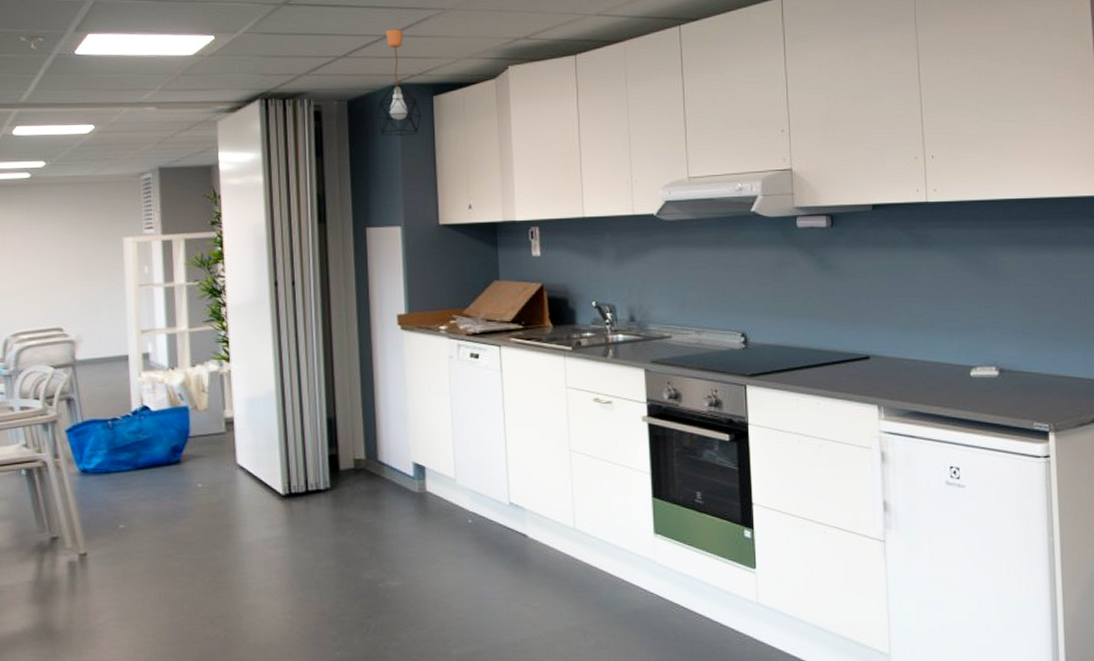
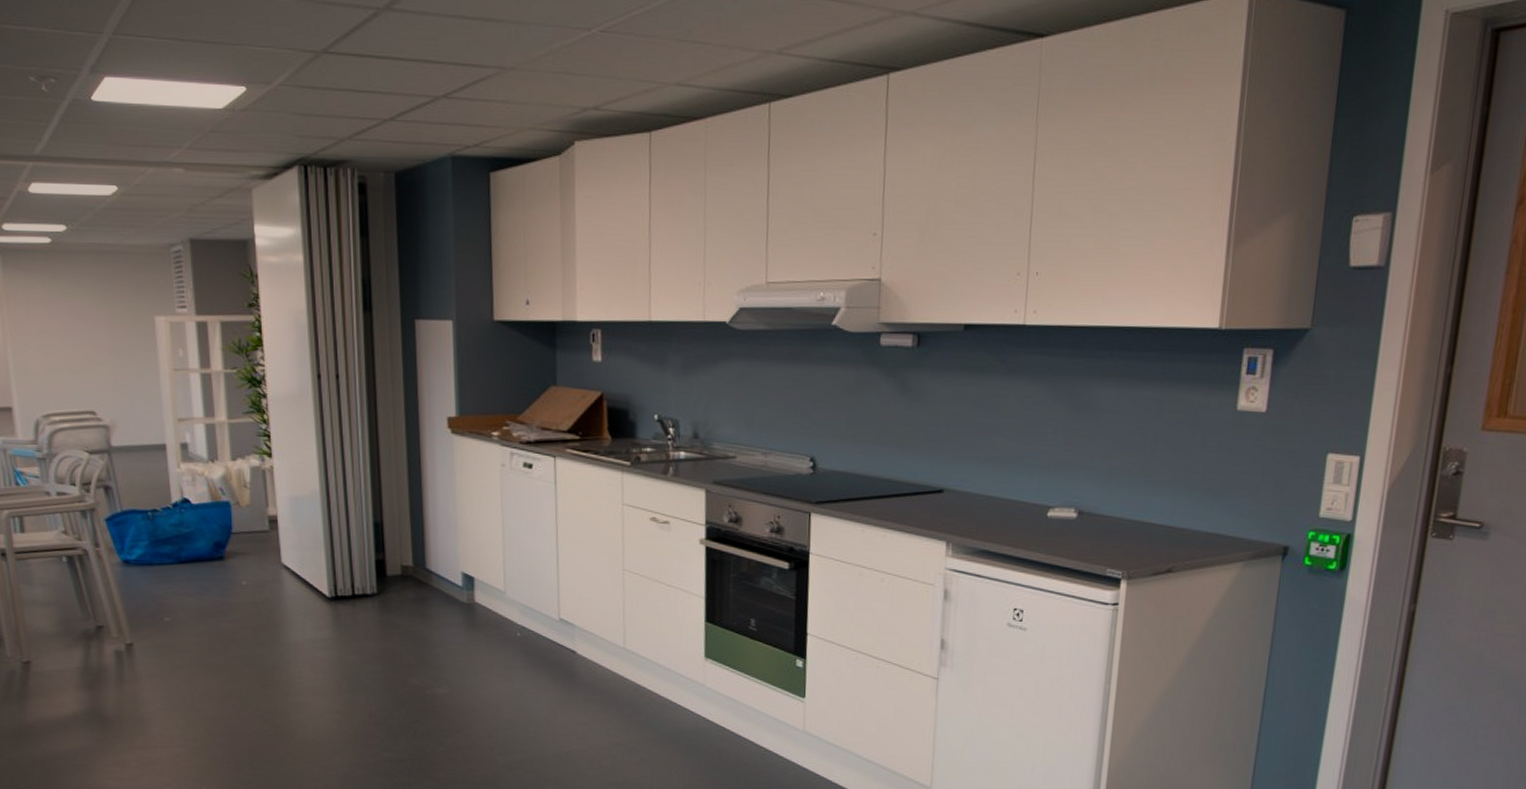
pendant light: present [376,29,421,136] -> none [427,89,476,217]

